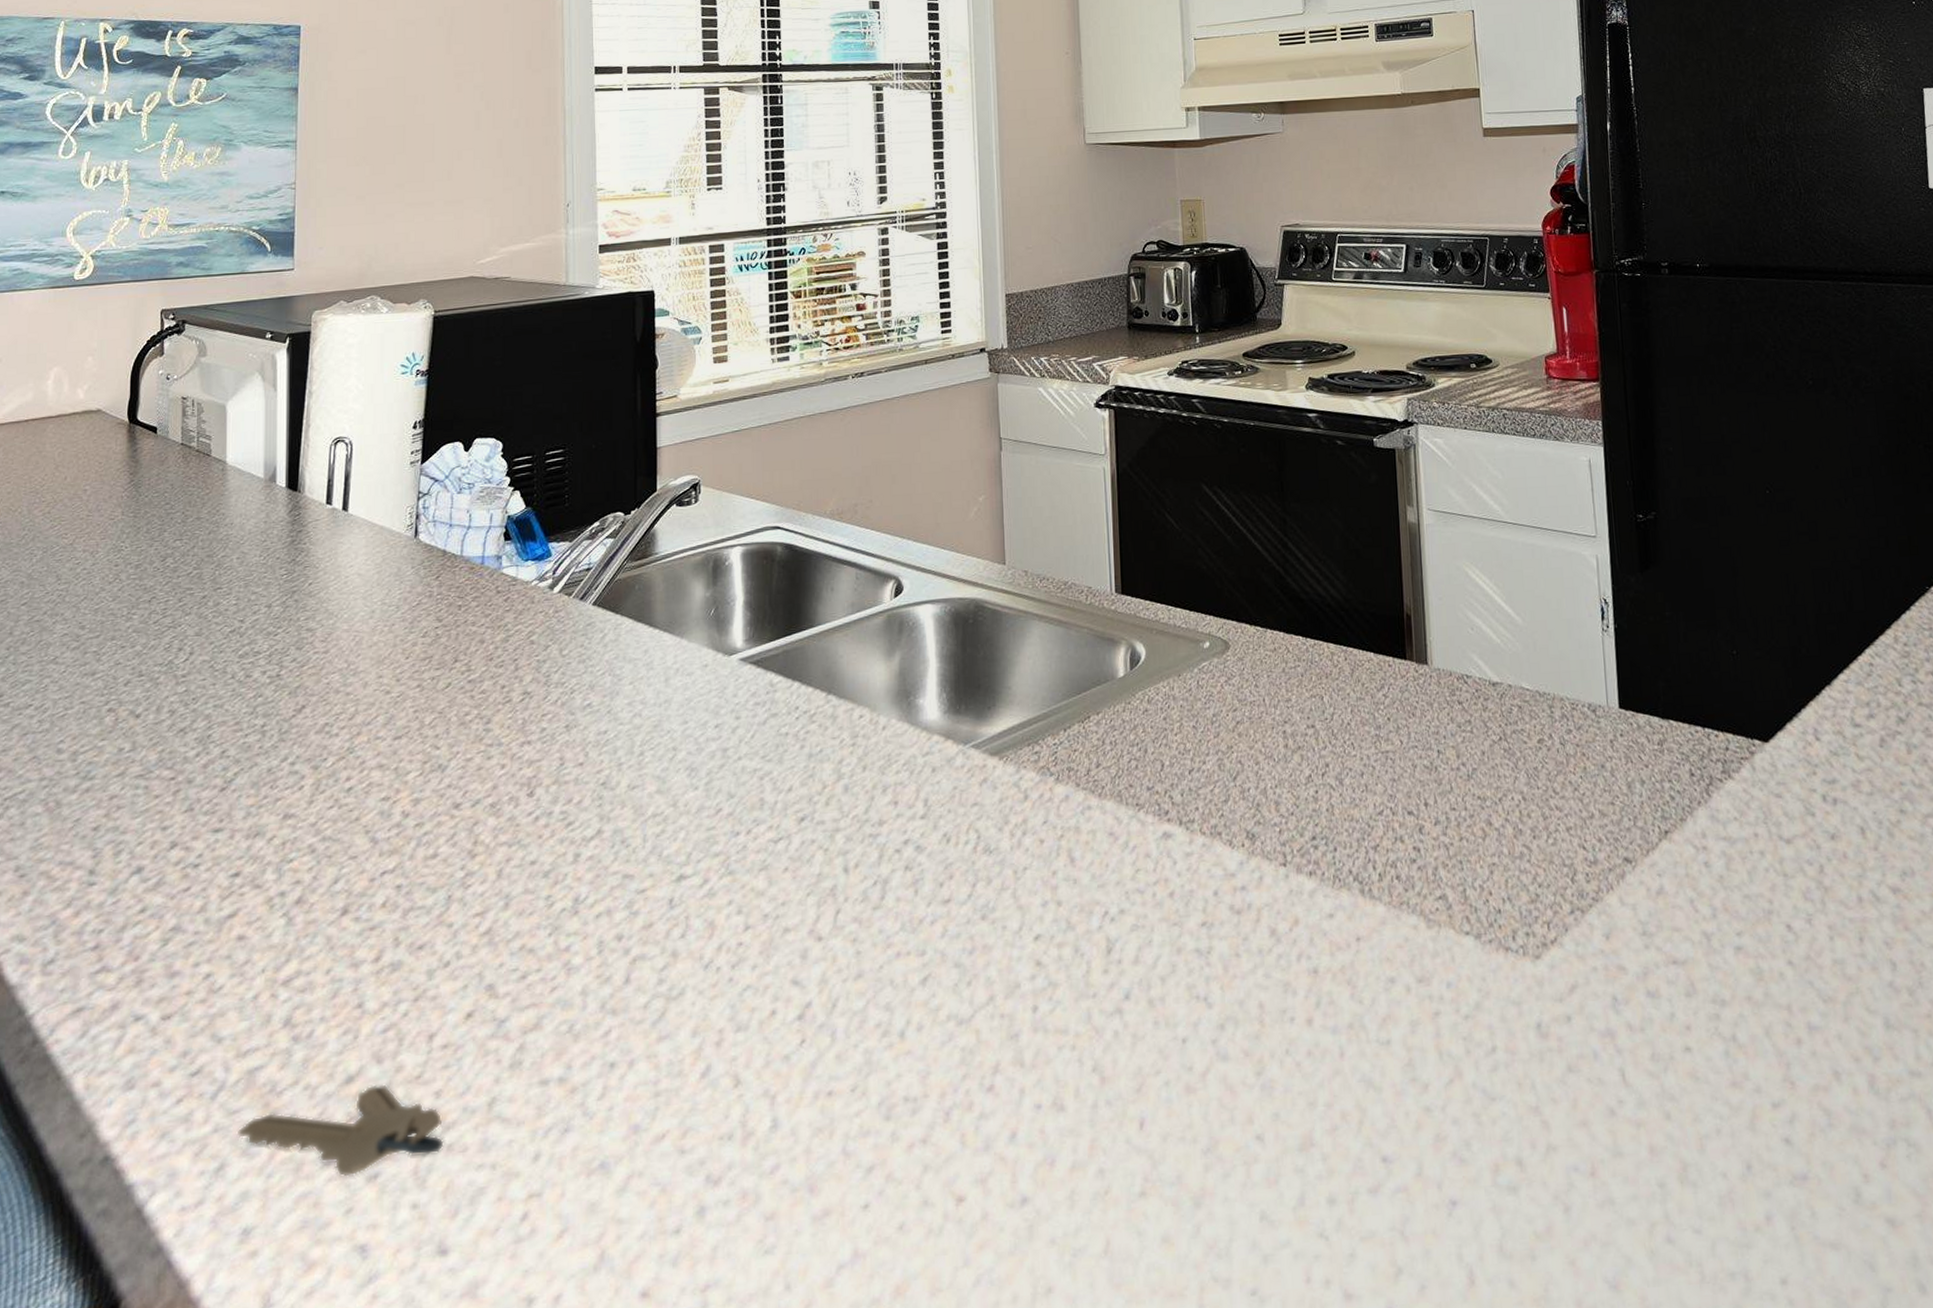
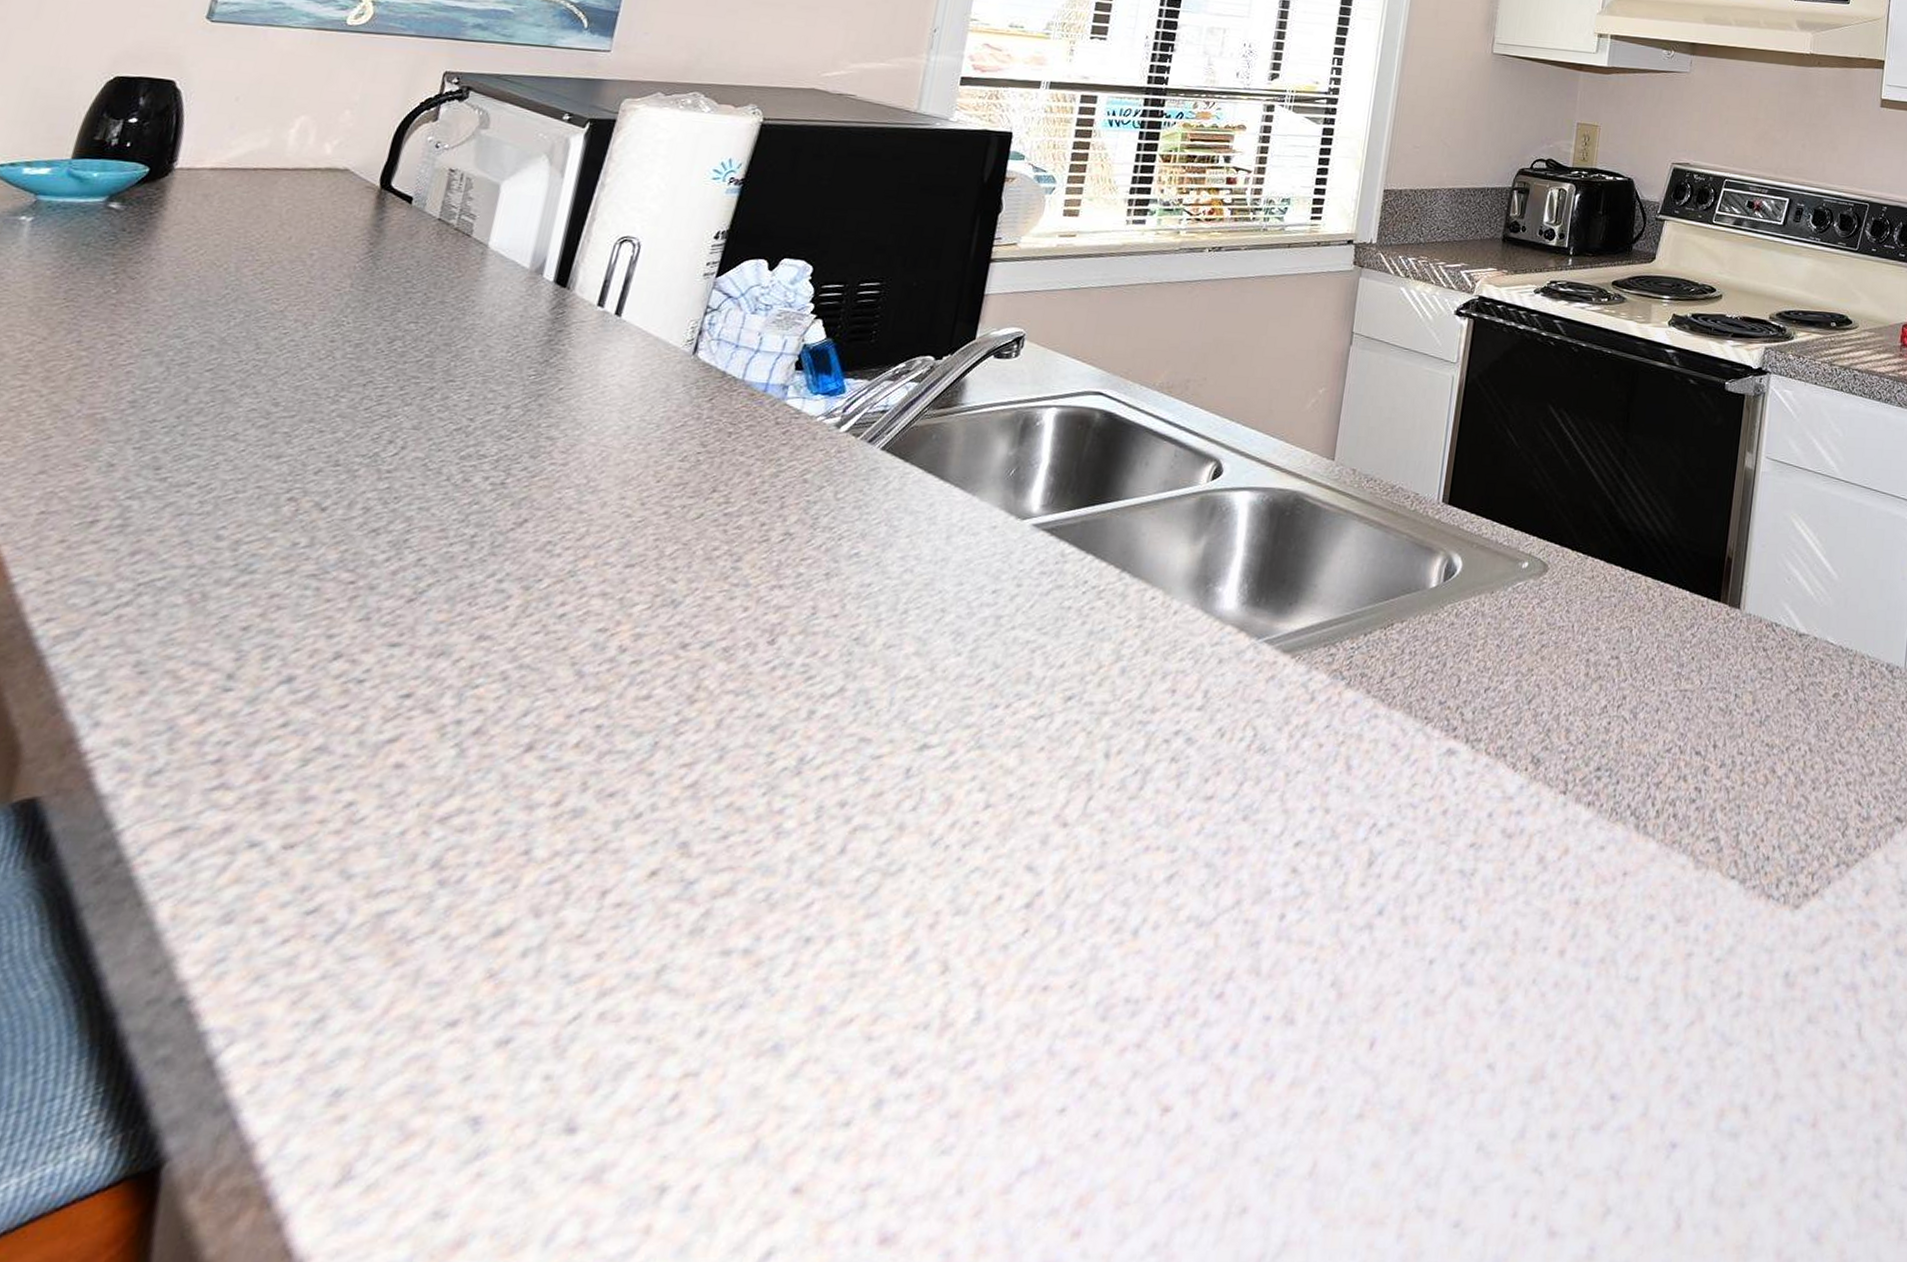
key: present [236,1084,444,1177] -> none [348,940,600,1040]

